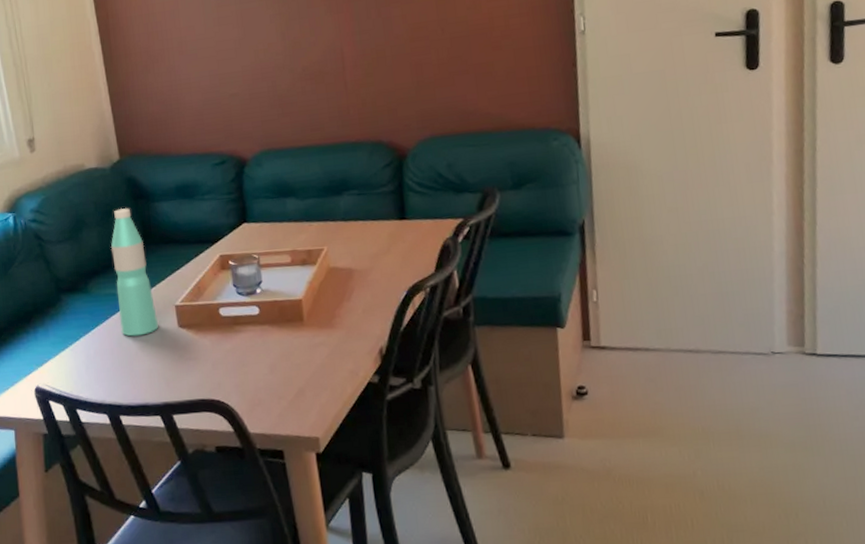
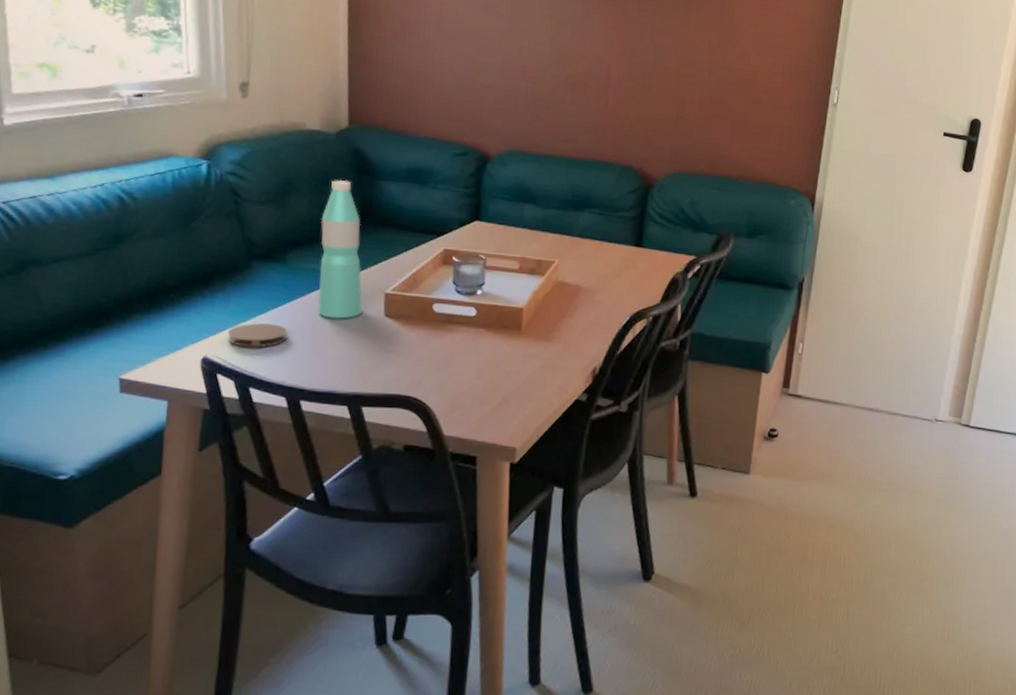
coaster: none [51,349,100,374] -> present [227,323,287,348]

